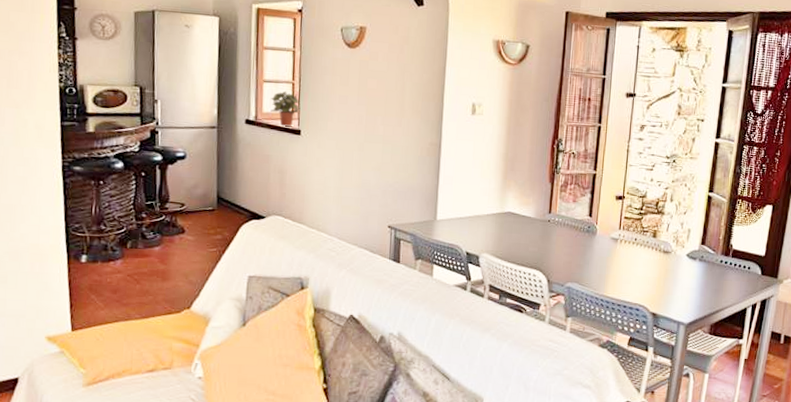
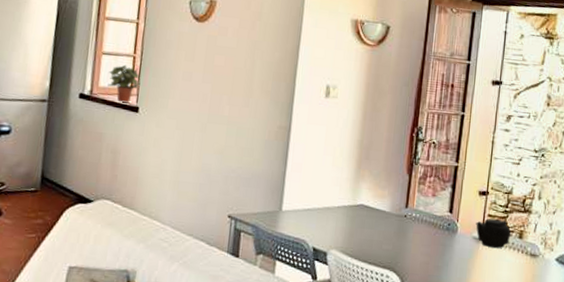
teapot: none [613,220,646,247] -> present [476,218,511,248]

